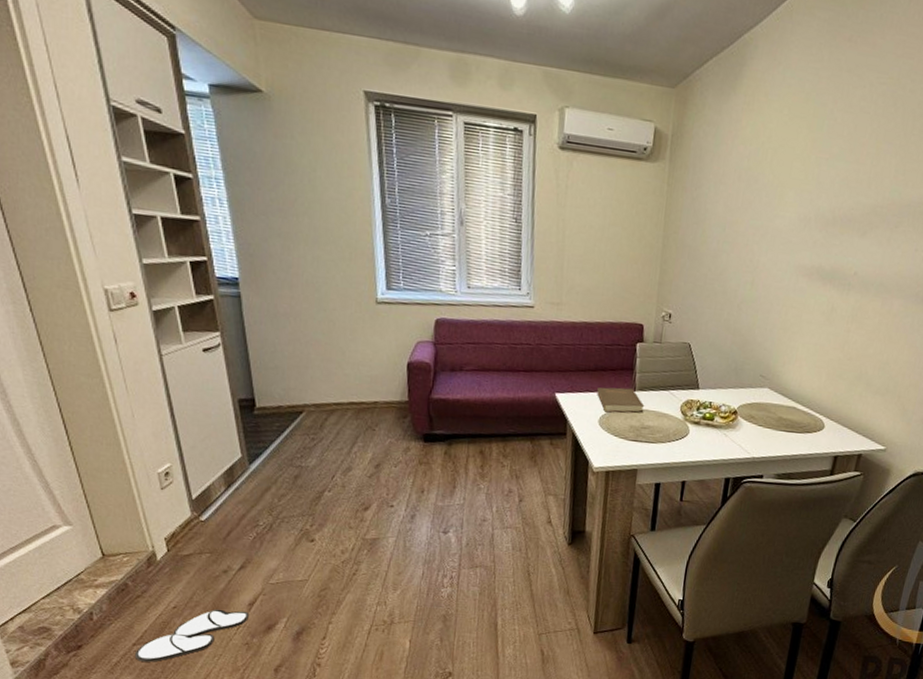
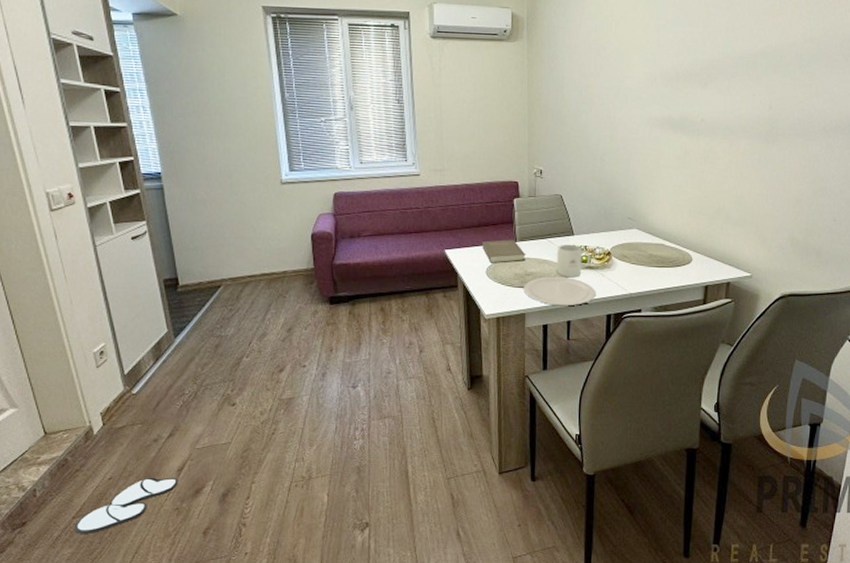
plate: none [638,431,717,466] -> present [524,276,596,307]
mug: none [676,398,716,436] -> present [556,244,591,278]

